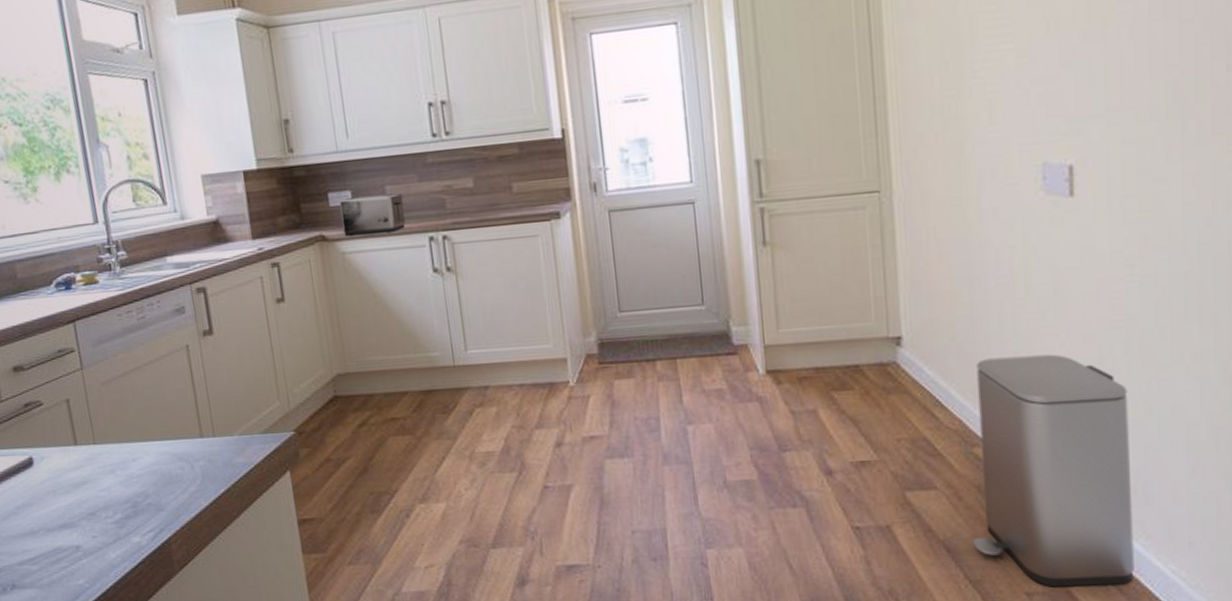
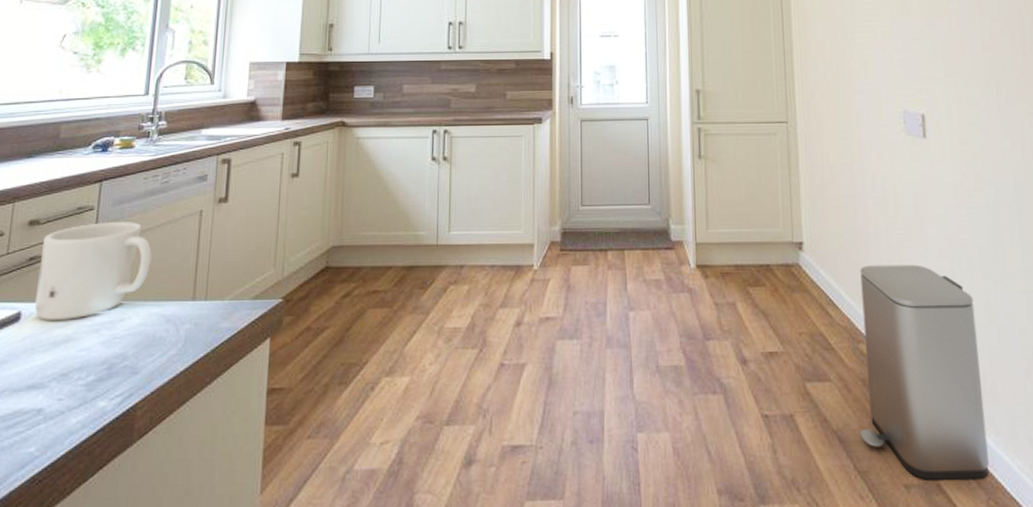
mug: none [32,361,149,464] -> present [34,222,152,320]
toaster: present [339,193,406,238] -> none [361,91,417,125]

